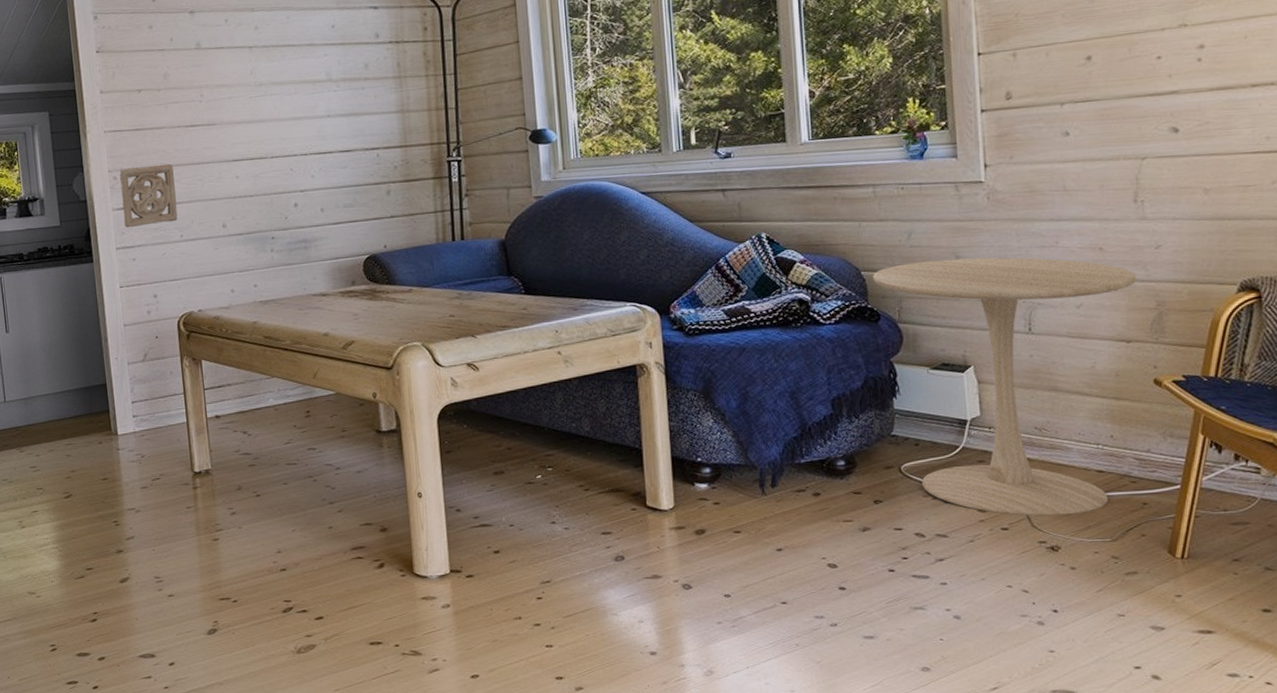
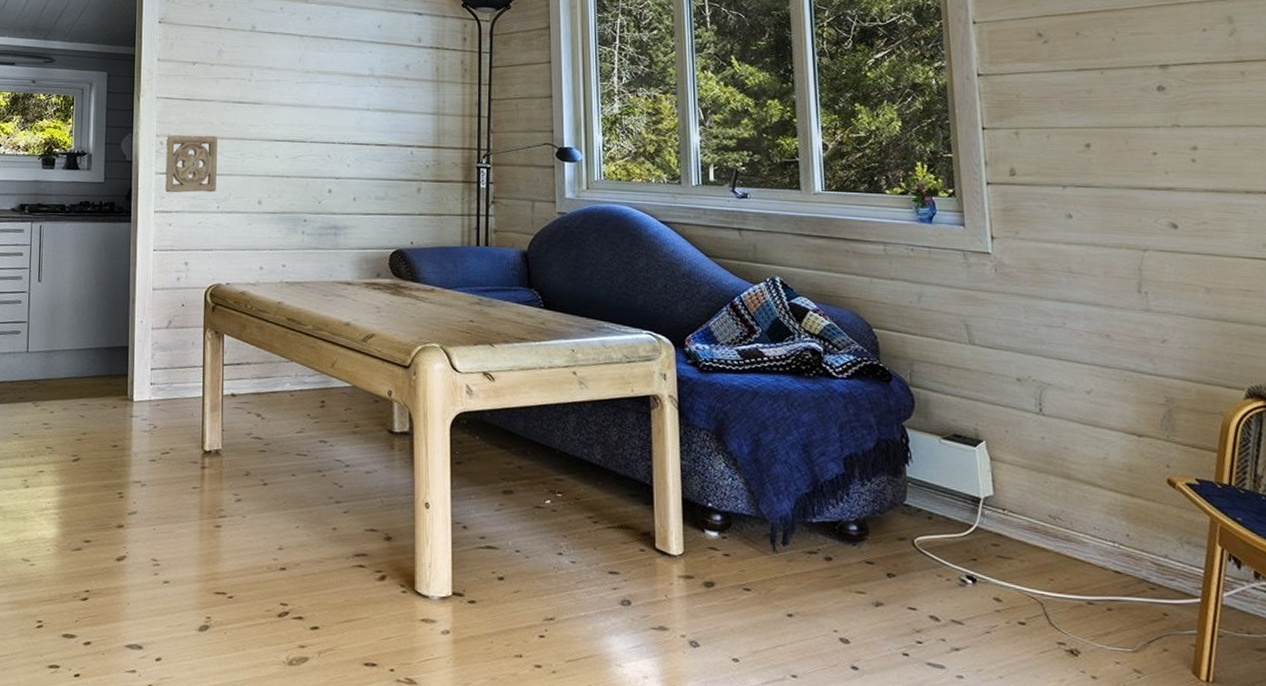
side table: present [873,257,1137,516] -> none [884,325,1145,617]

